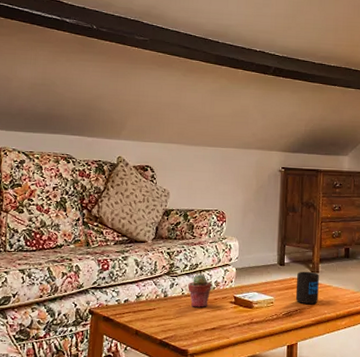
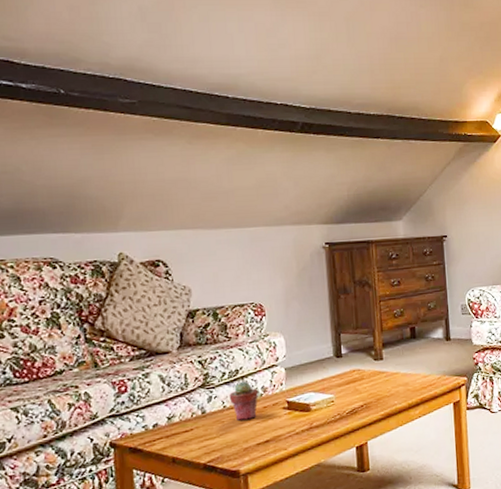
mug: present [295,271,319,304] -> none [357,359,386,398]

